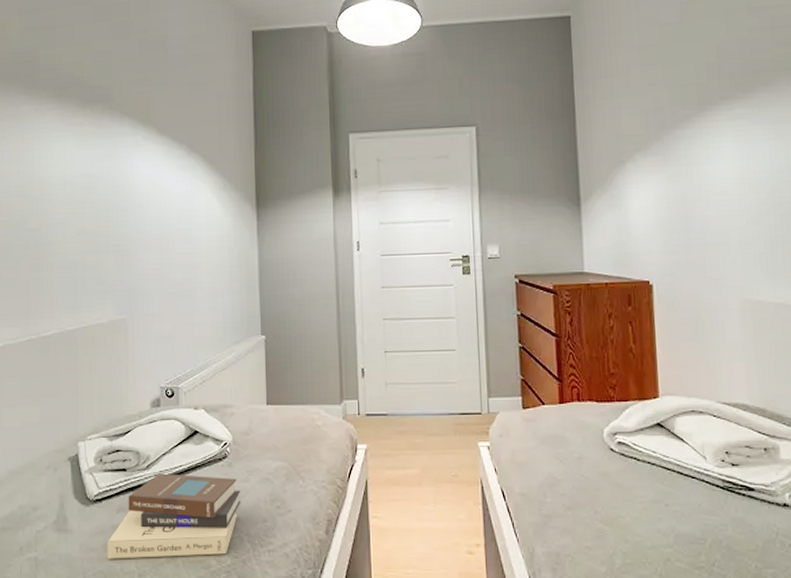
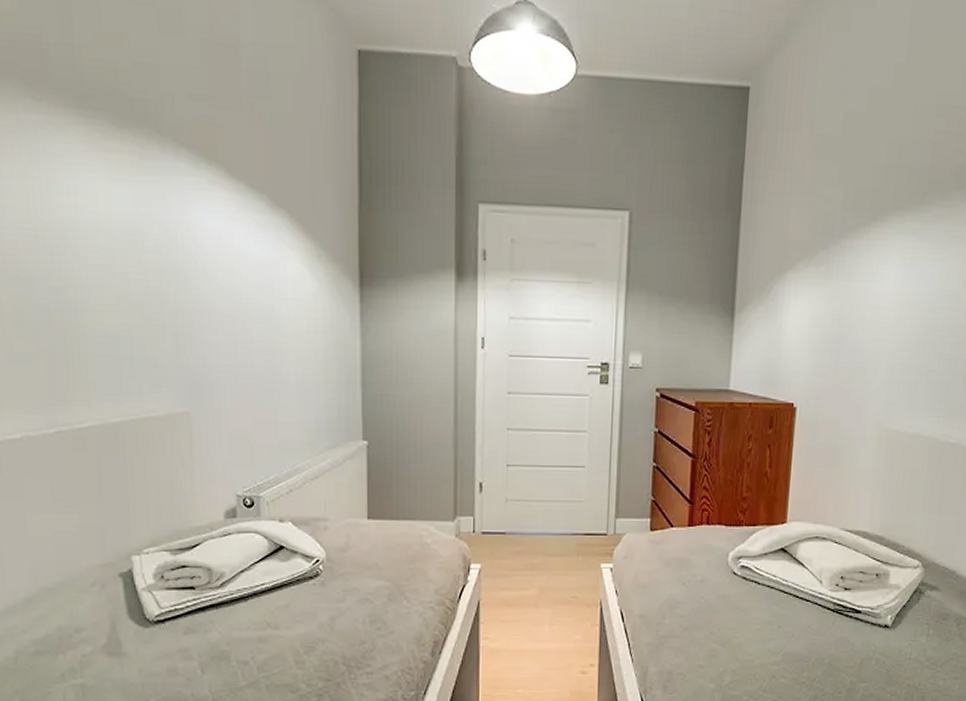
books: present [107,473,241,559] -> none [173,592,336,685]

